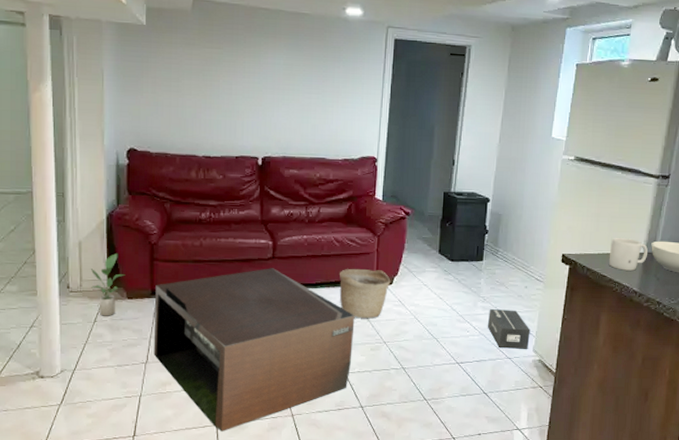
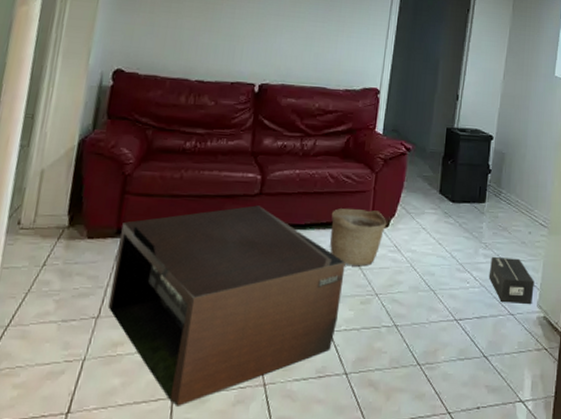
potted plant: present [90,253,126,316] -> none [46,185,90,259]

